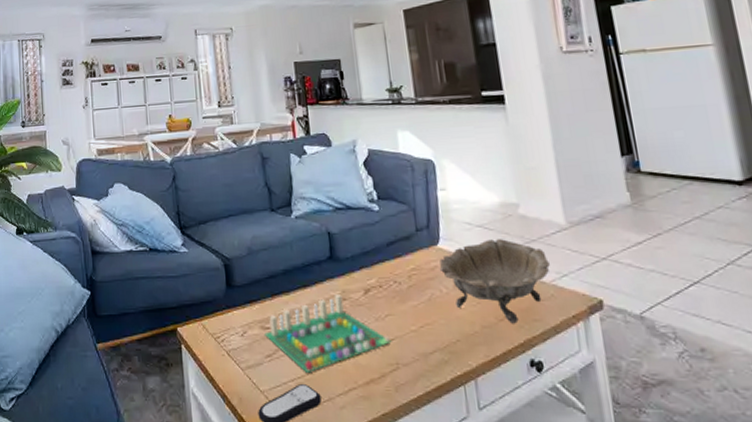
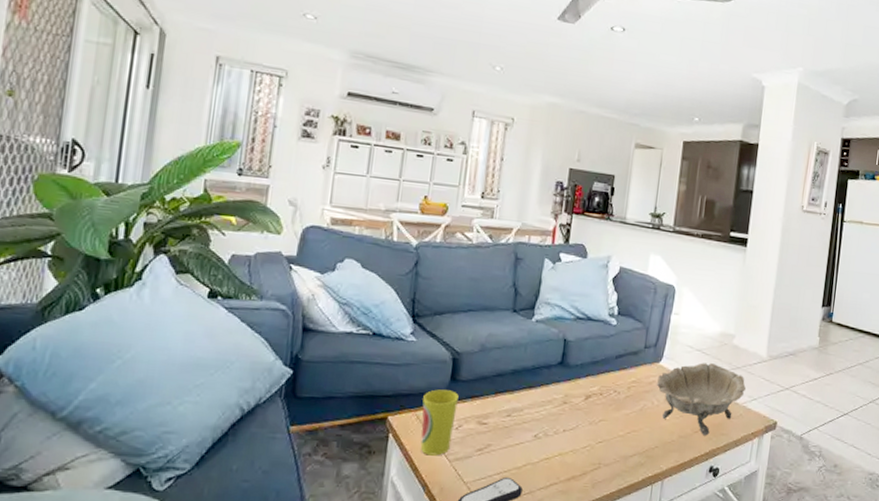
cup: none [205,297,240,365] -> present [420,389,459,456]
board game: present [265,295,392,372] -> none [480,398,600,467]

